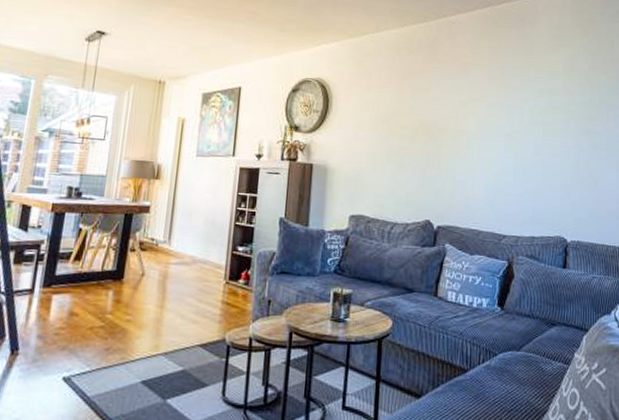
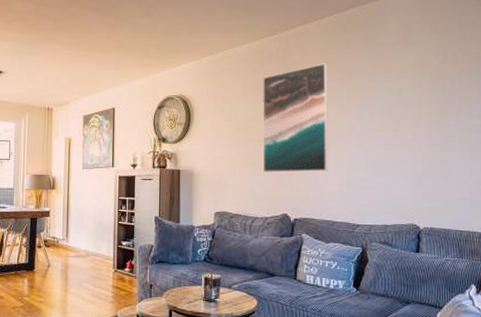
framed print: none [406,57,478,175] -> present [262,63,329,173]

